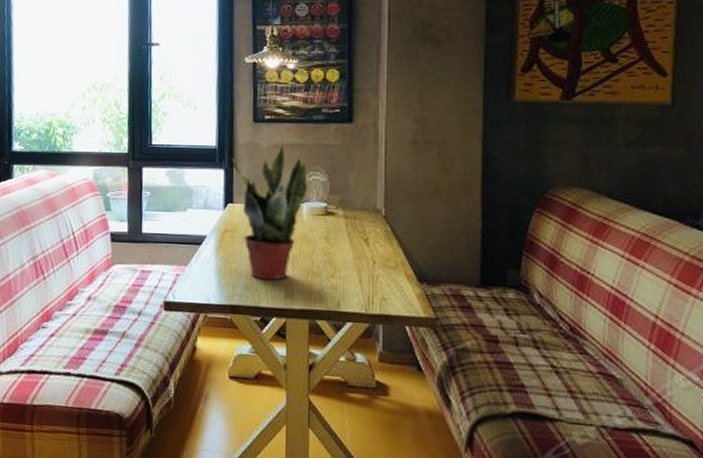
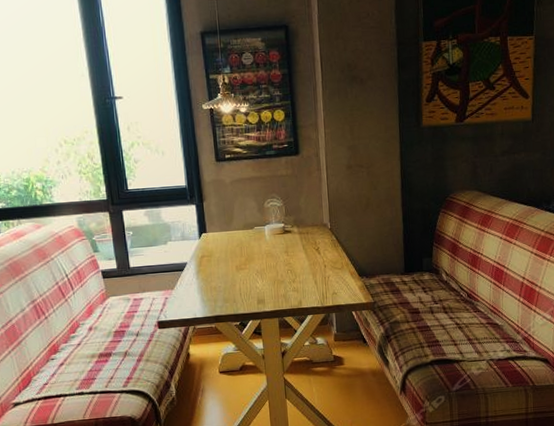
potted plant: present [231,142,308,281] -> none [200,176,268,292]

